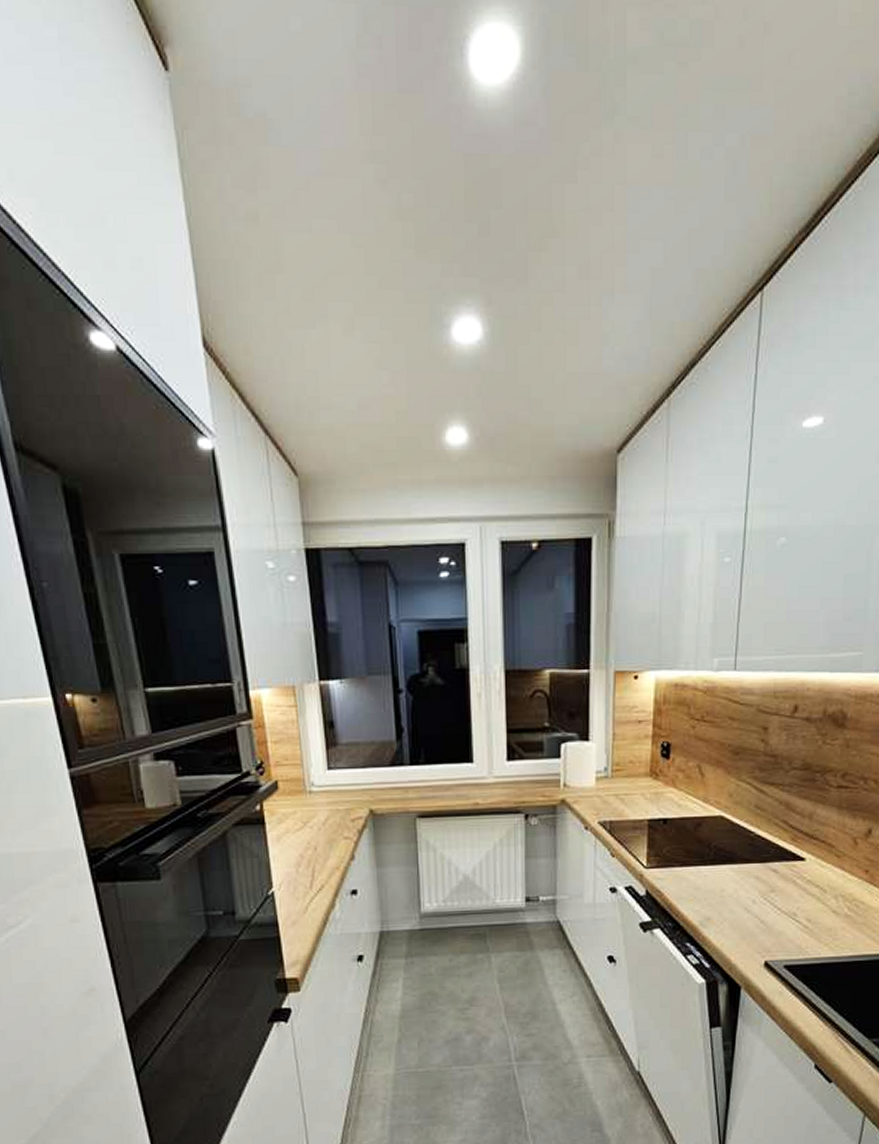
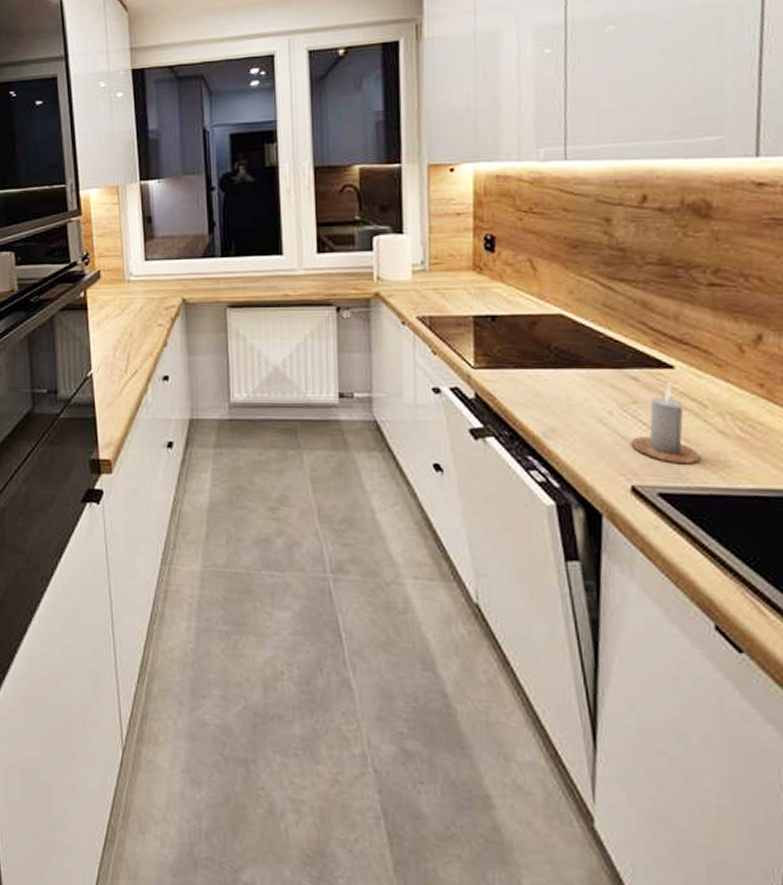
candle: none [767,873,817,941] -> present [630,383,701,465]

